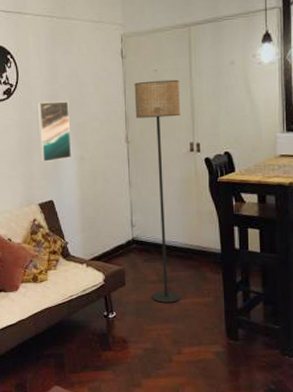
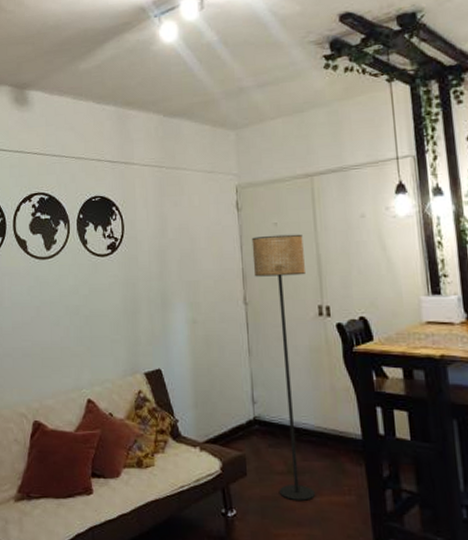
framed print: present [37,101,72,162] -> none [143,257,183,325]

